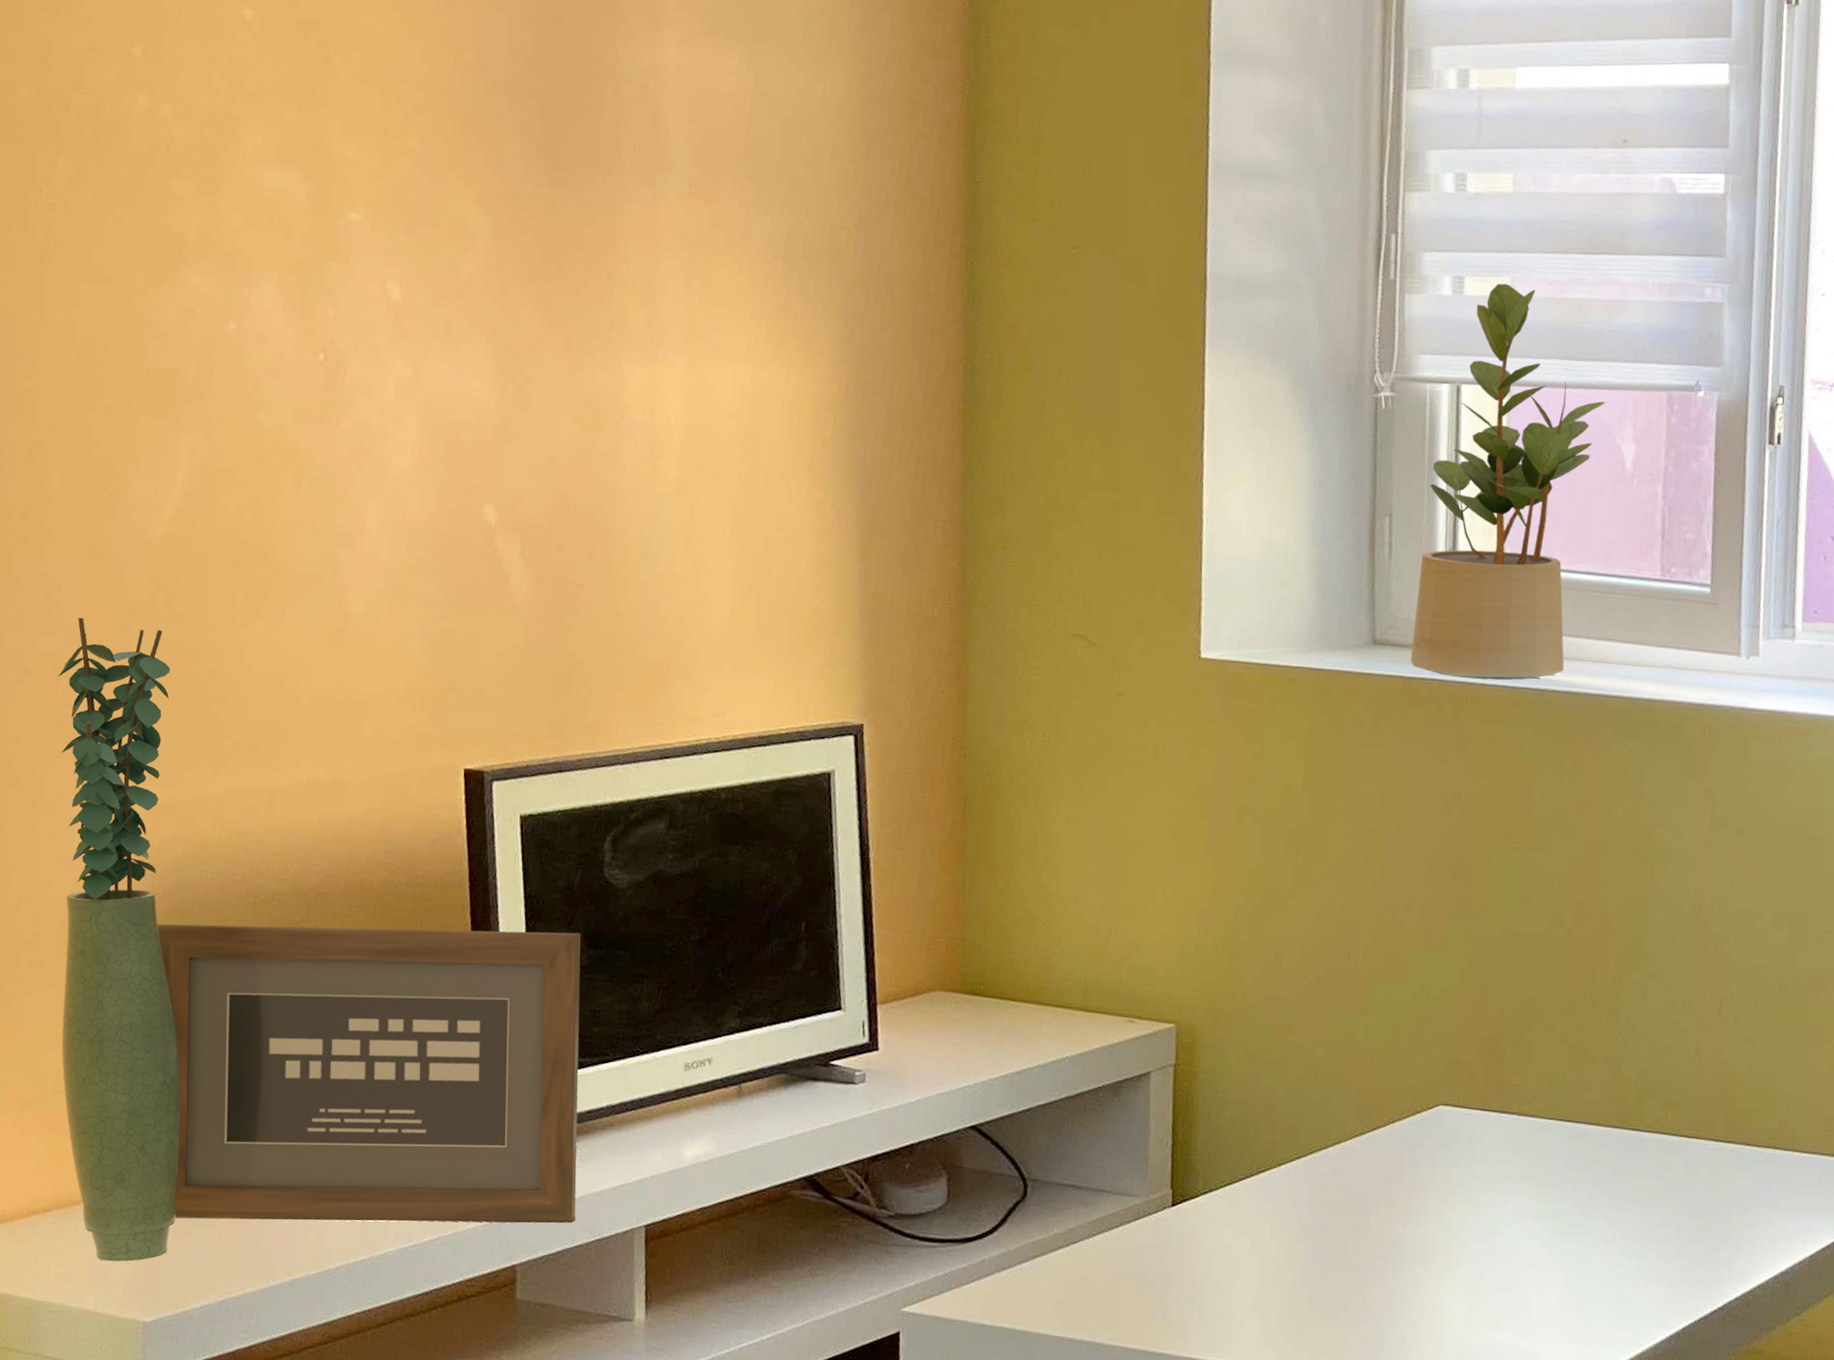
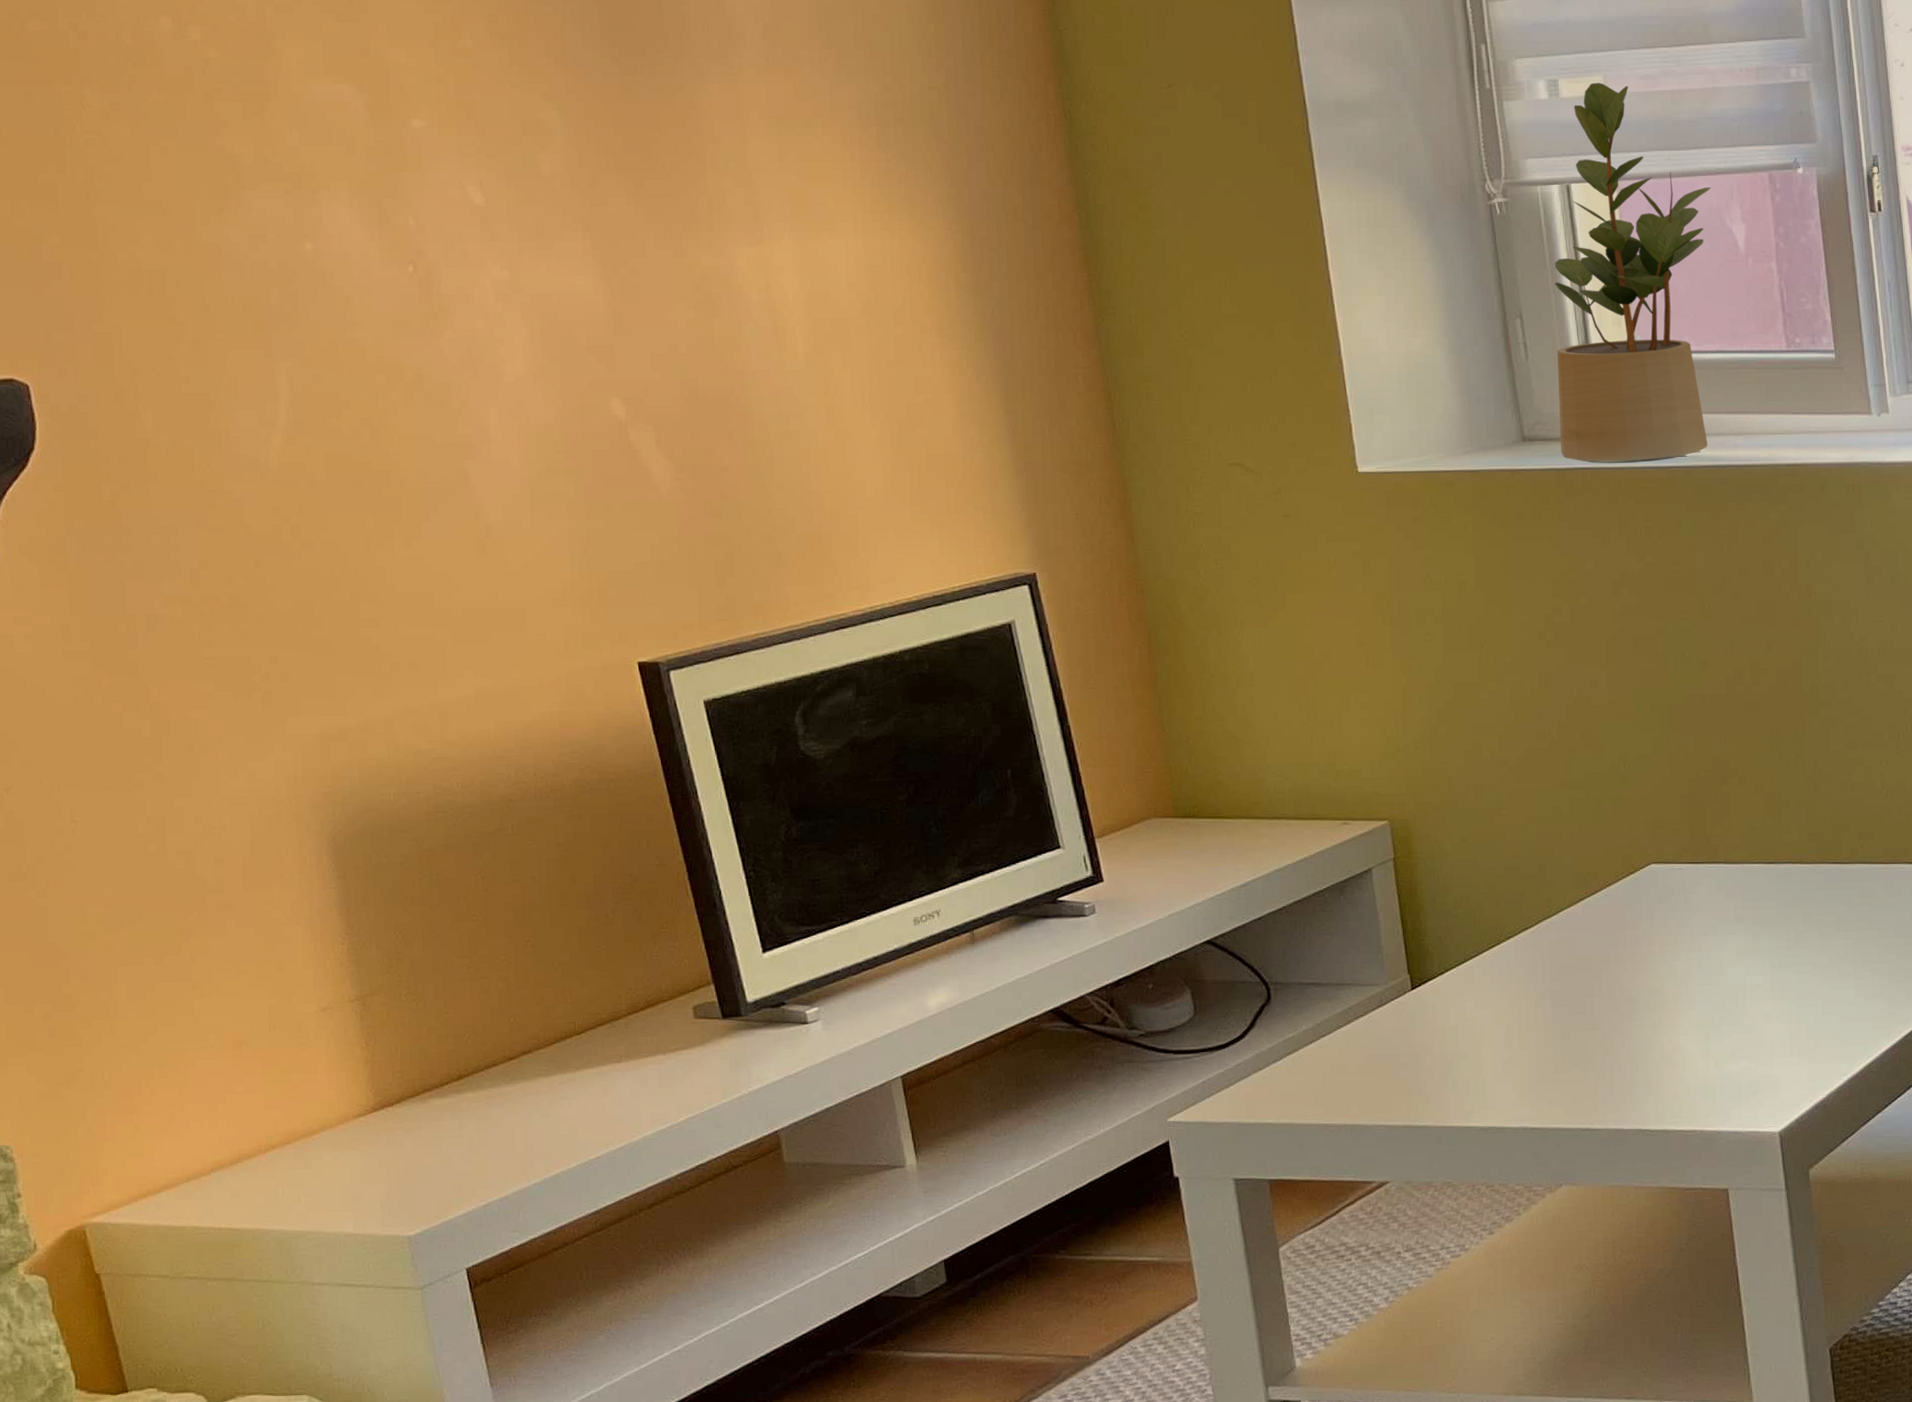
vase: present [58,617,181,1262] -> none [191,557,423,1184]
picture frame: present [157,923,581,1224] -> none [346,807,830,1134]

